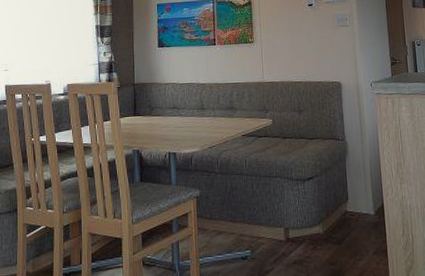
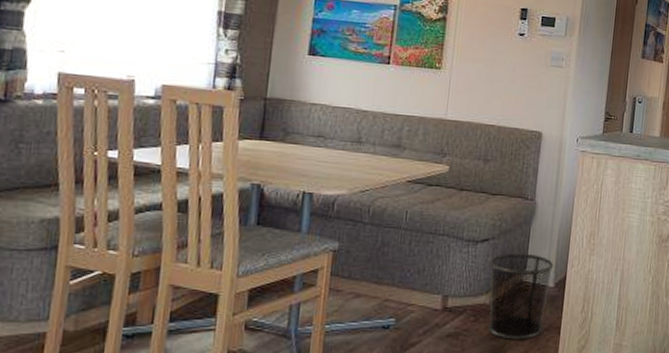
waste bin: none [317,186,372,264] -> present [488,253,554,340]

